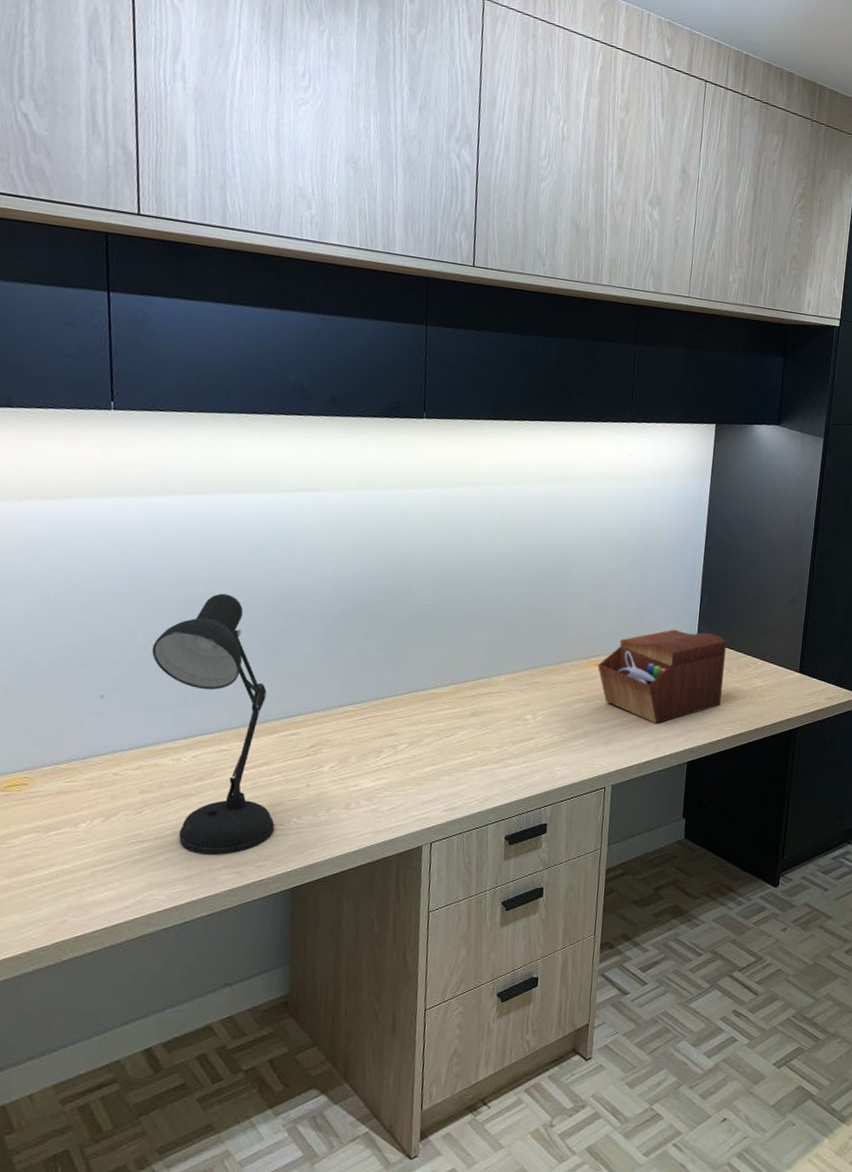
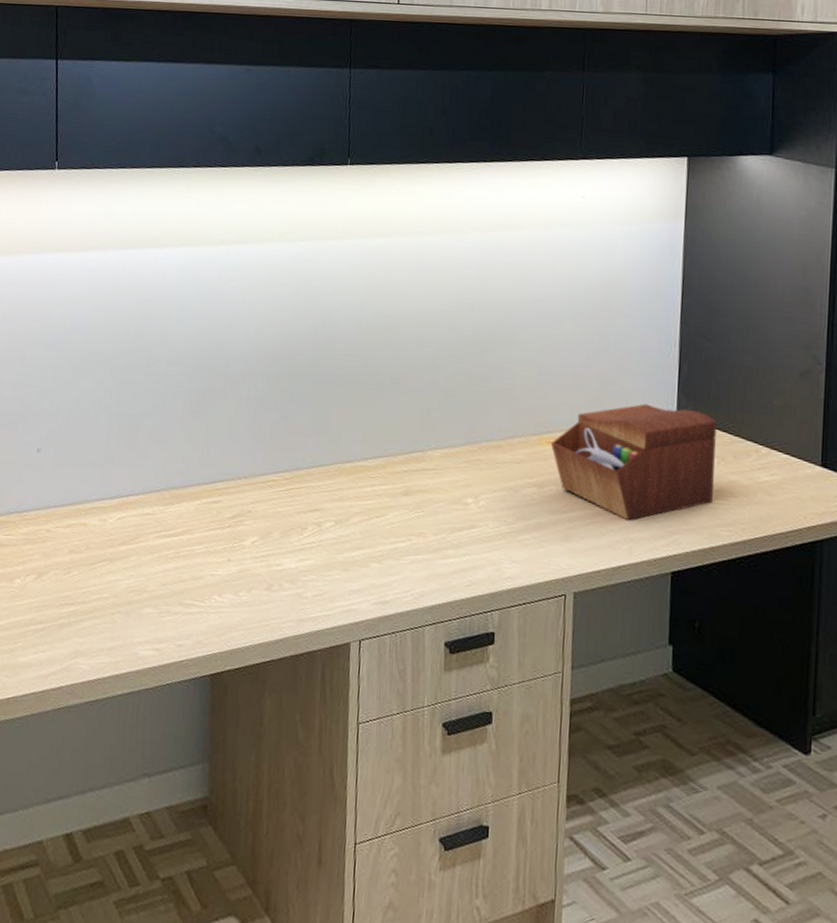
desk lamp: present [152,593,275,855] -> none [84,349,196,628]

